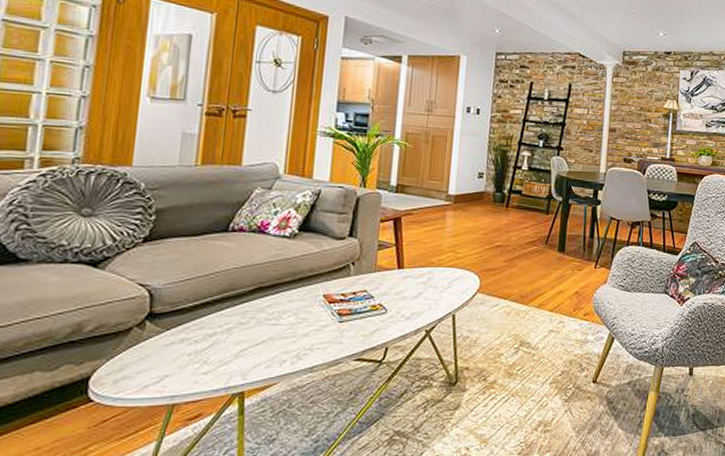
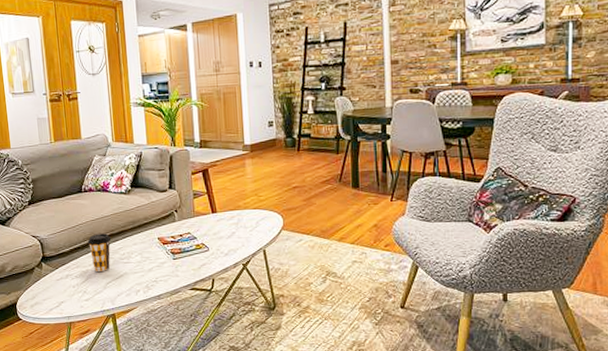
coffee cup: none [222,286,259,336] -> present [87,233,112,273]

